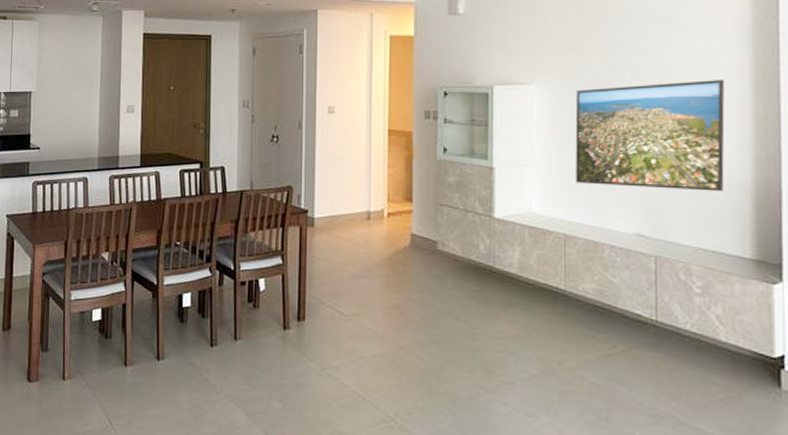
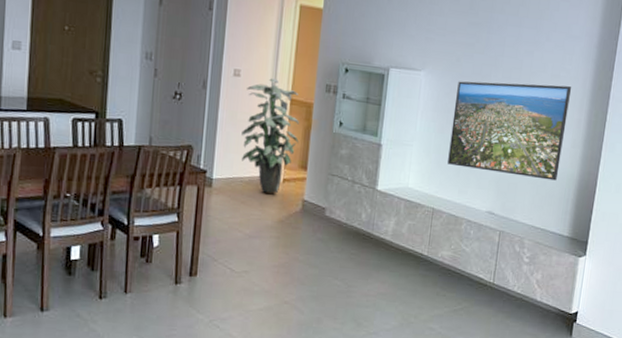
indoor plant: none [340,111,400,229] -> present [241,78,300,194]

